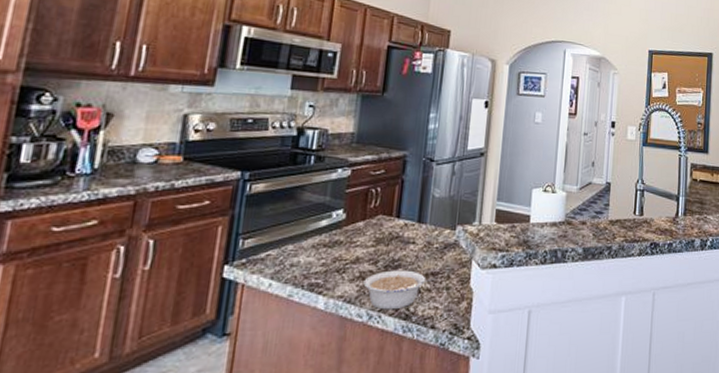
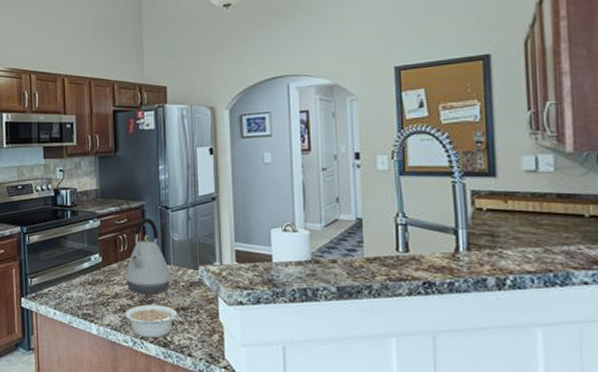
kettle: none [371,170,425,258] -> present [125,218,171,295]

